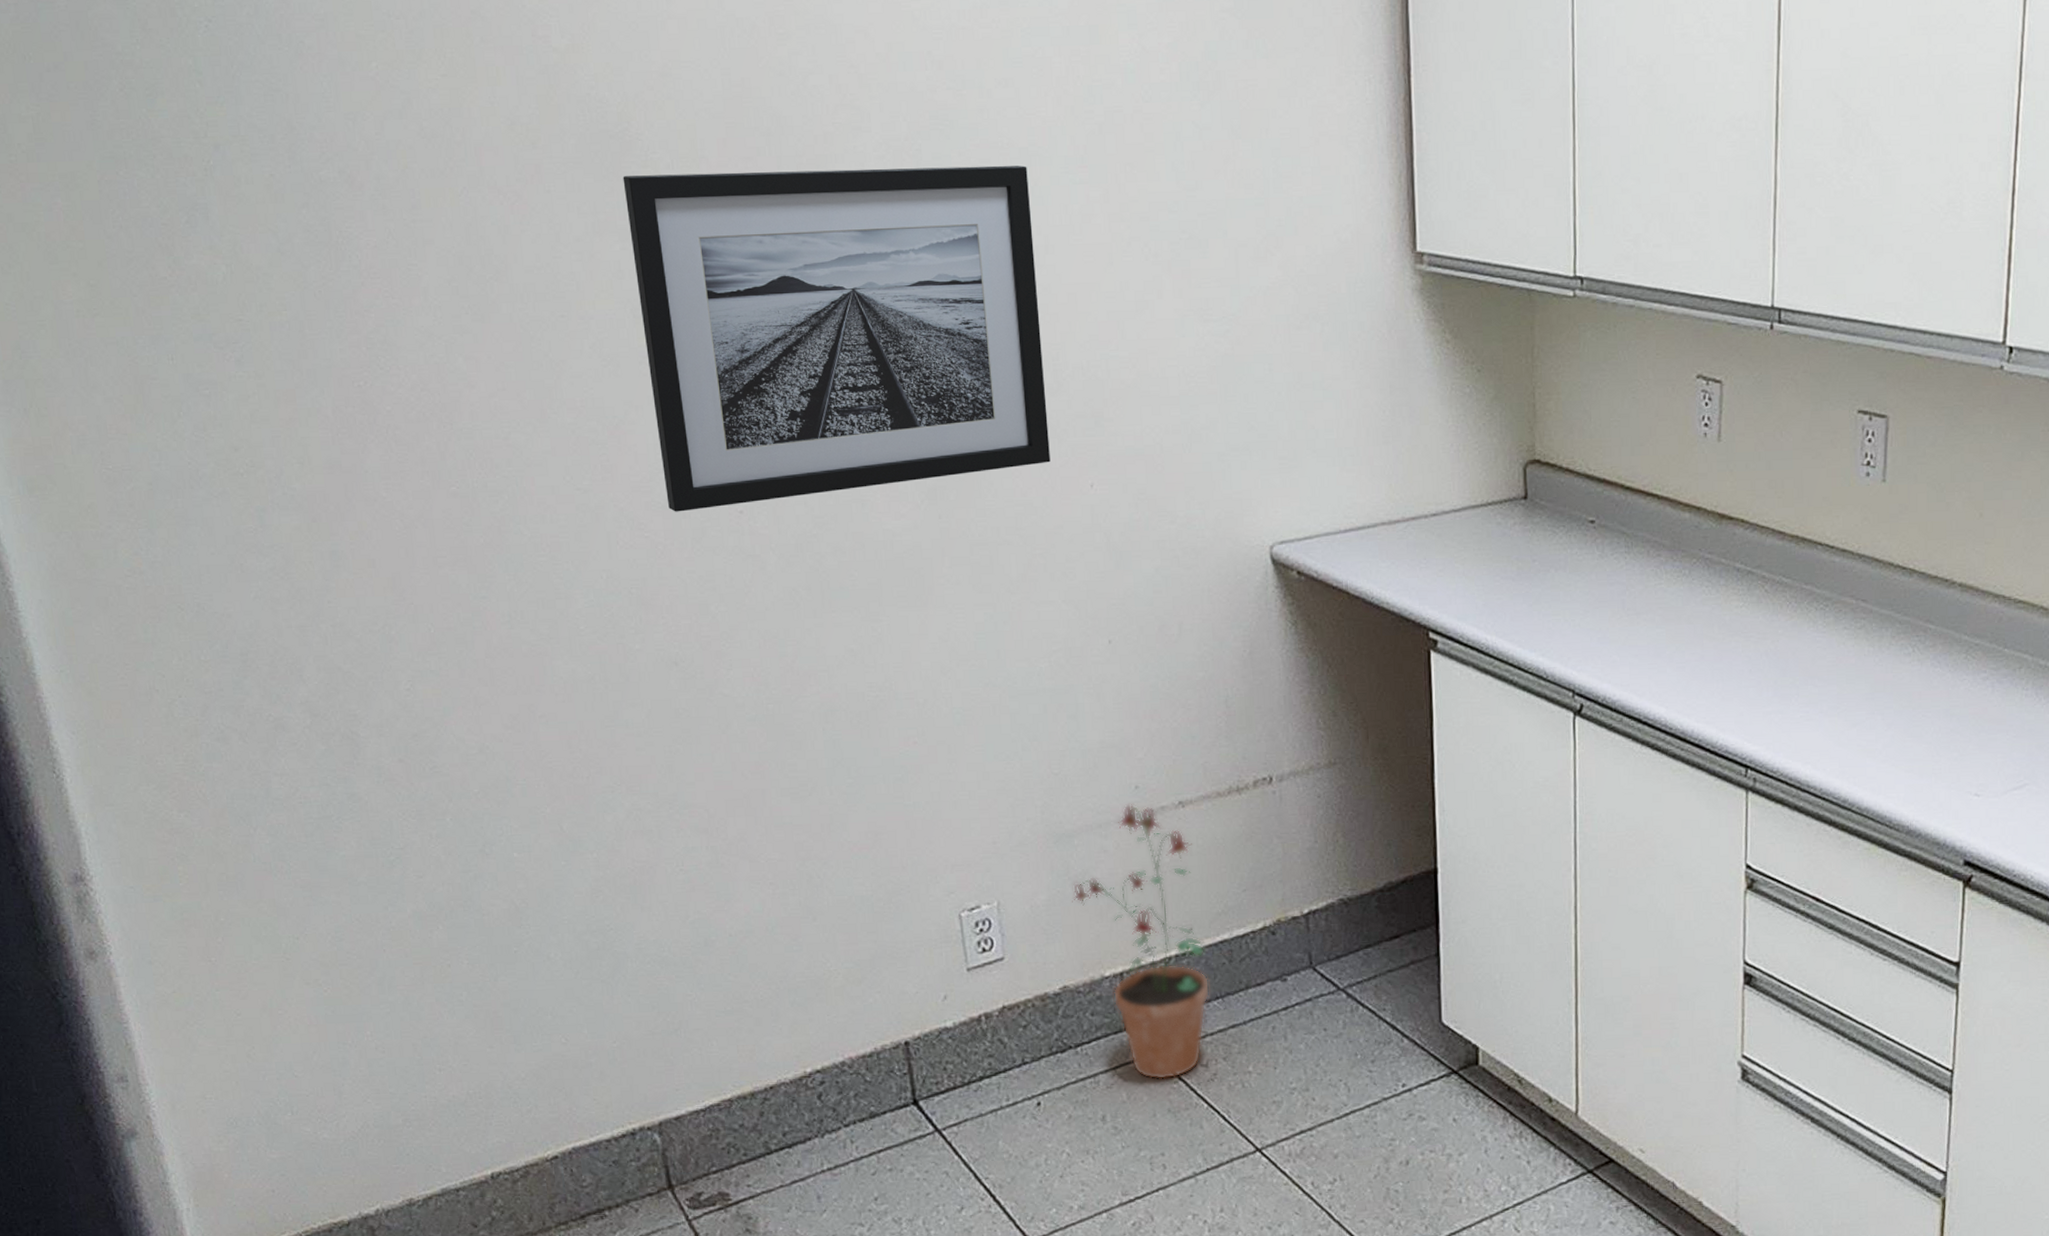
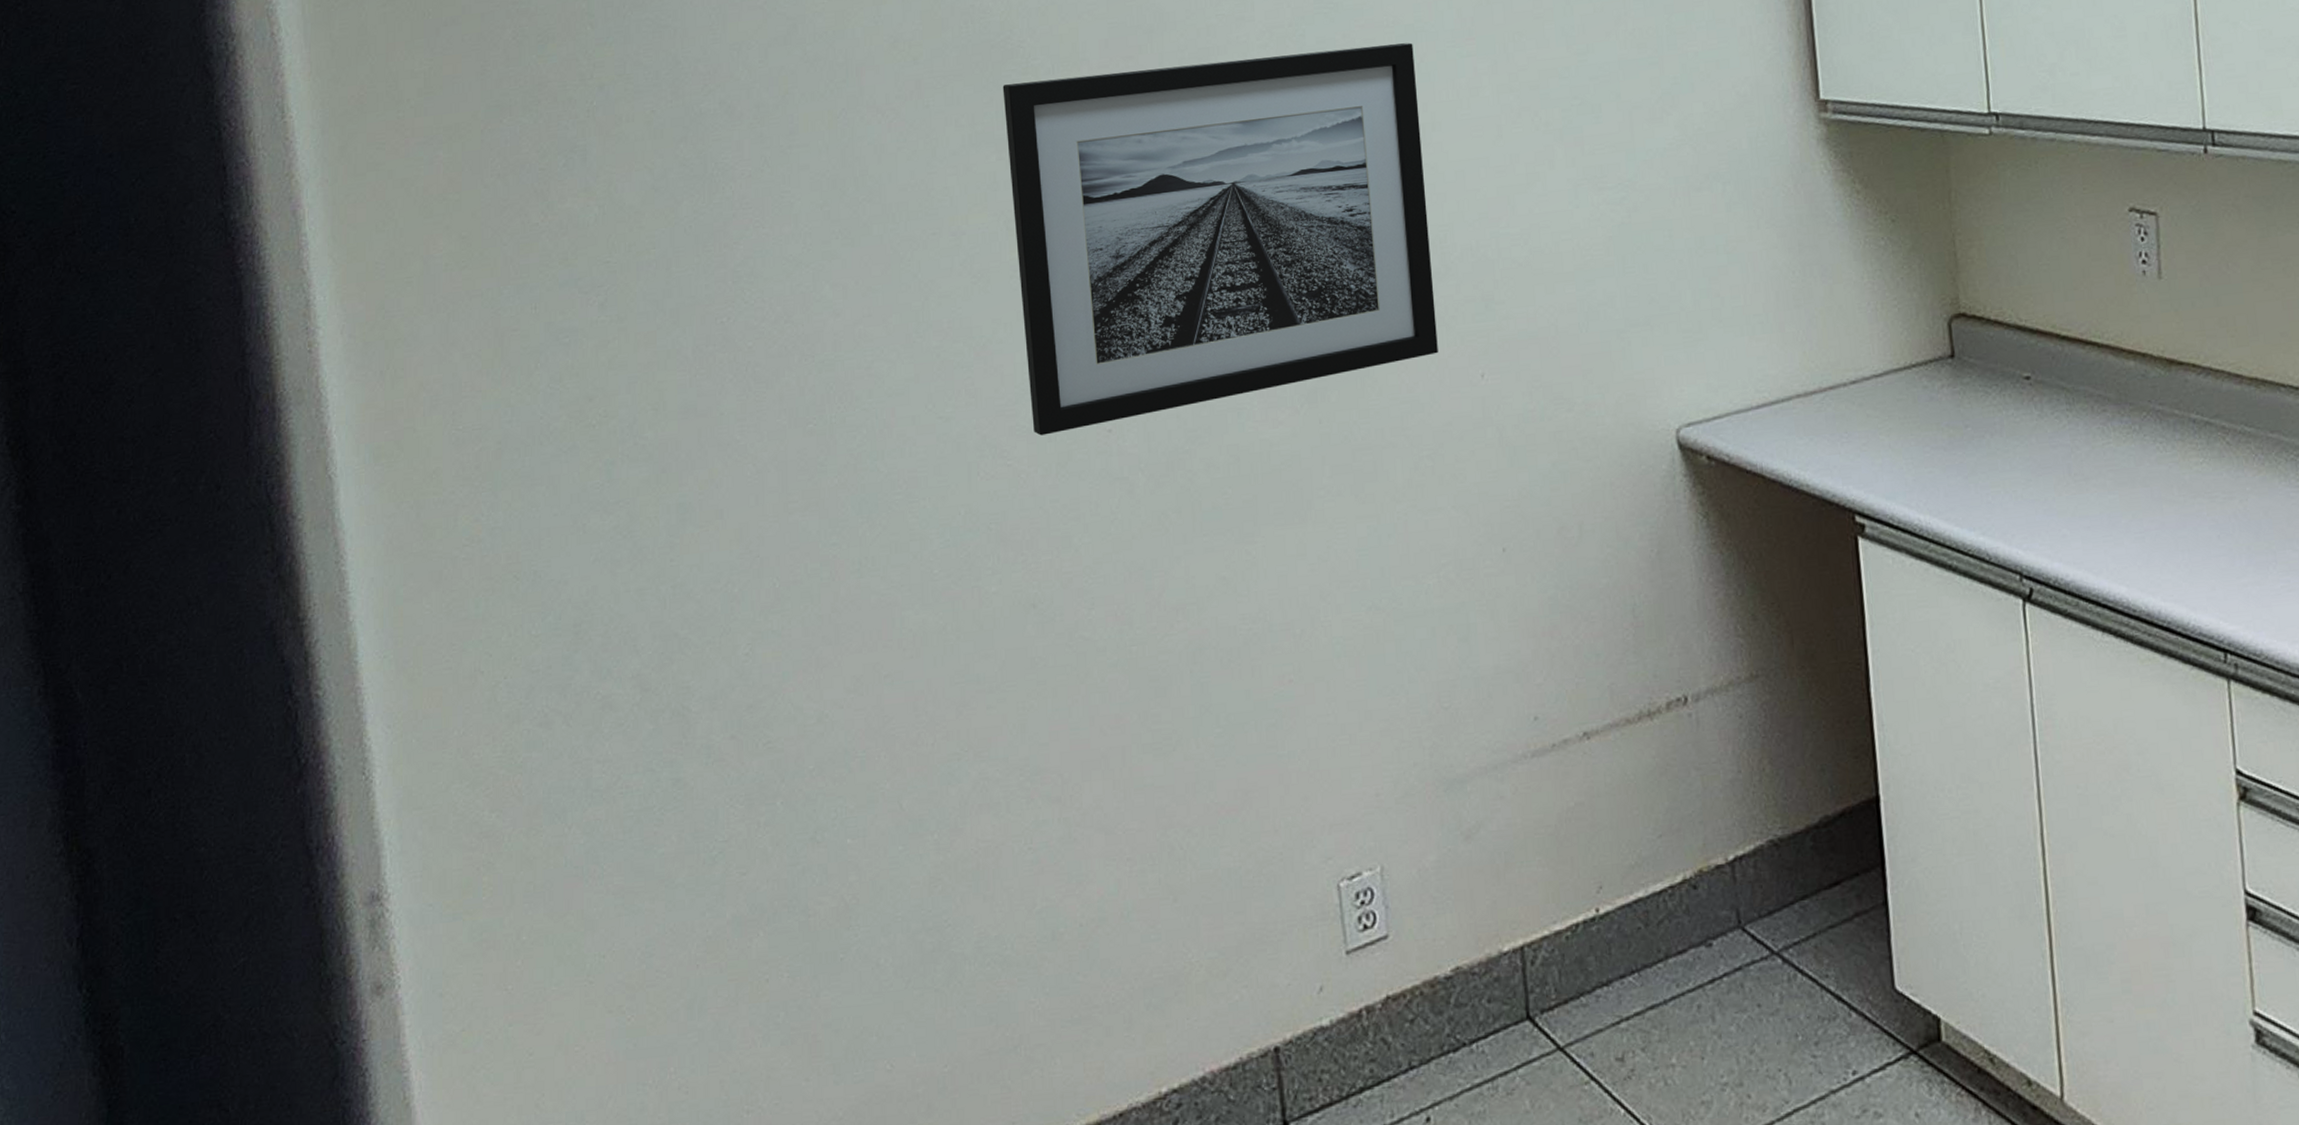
potted plant: present [1072,804,1210,1080] -> none [1465,739,1625,1081]

